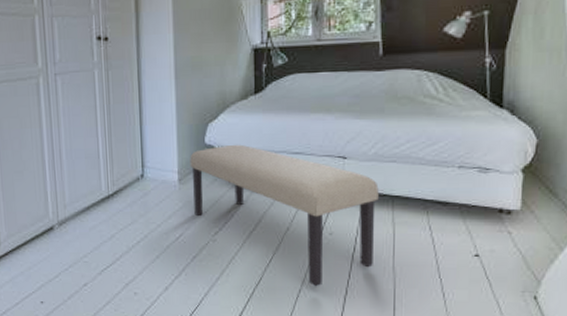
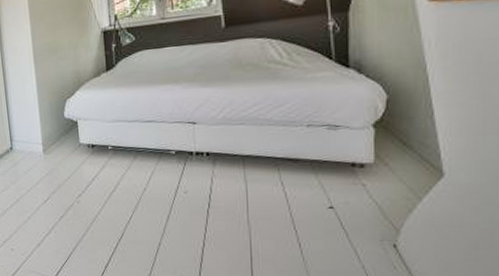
bench: present [190,144,379,287] -> none [52,116,230,241]

